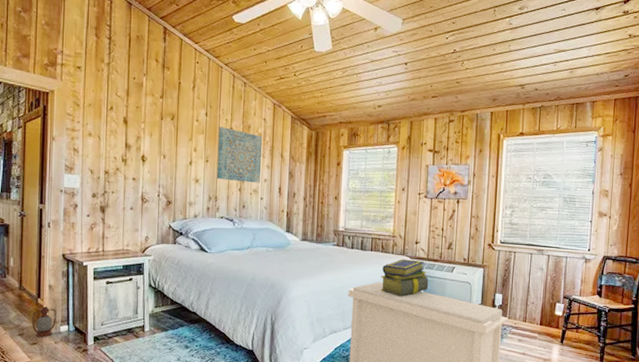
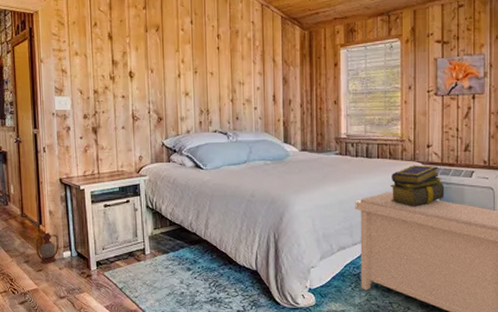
wall art: present [216,127,262,183] -> none [205,34,252,92]

